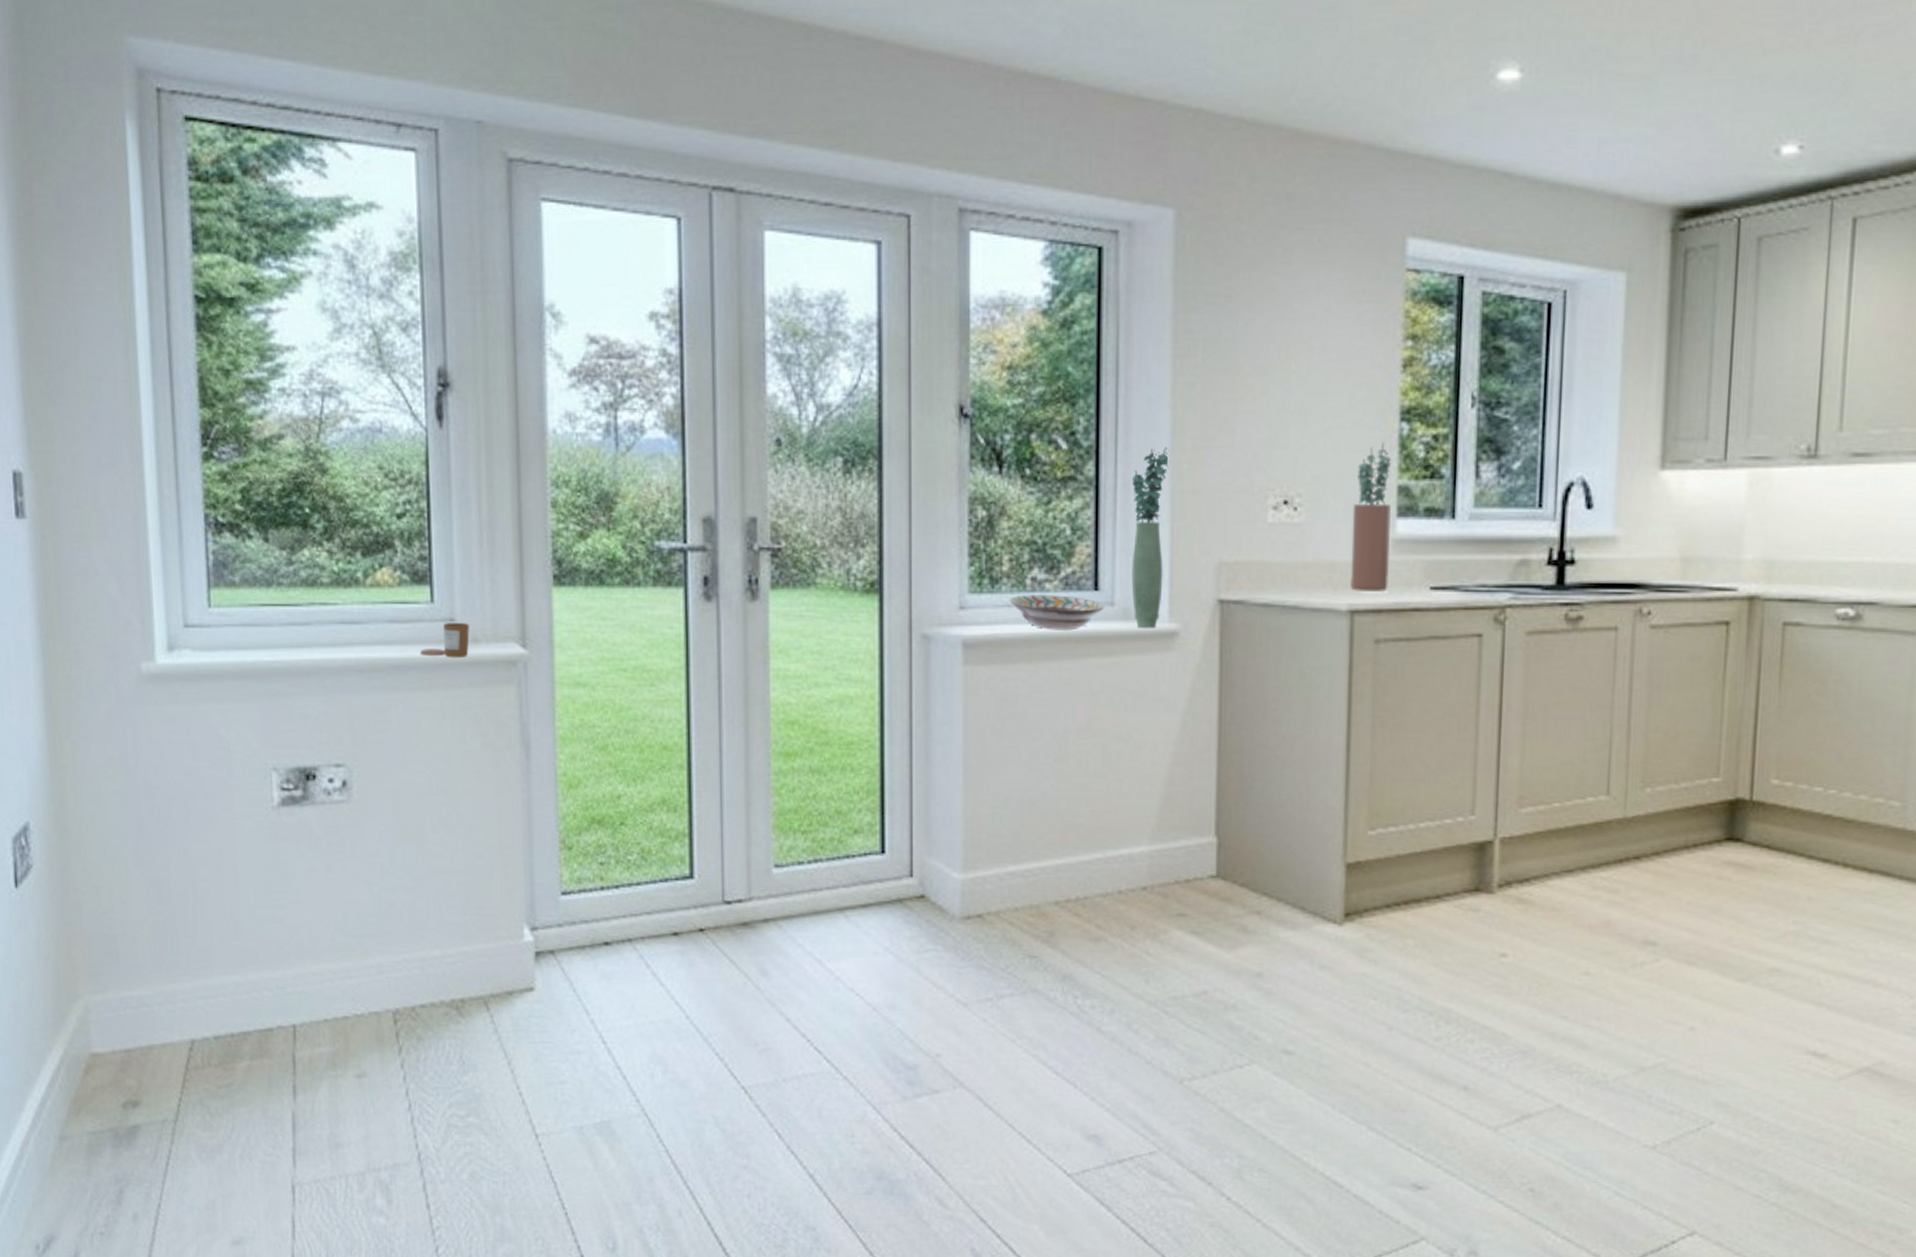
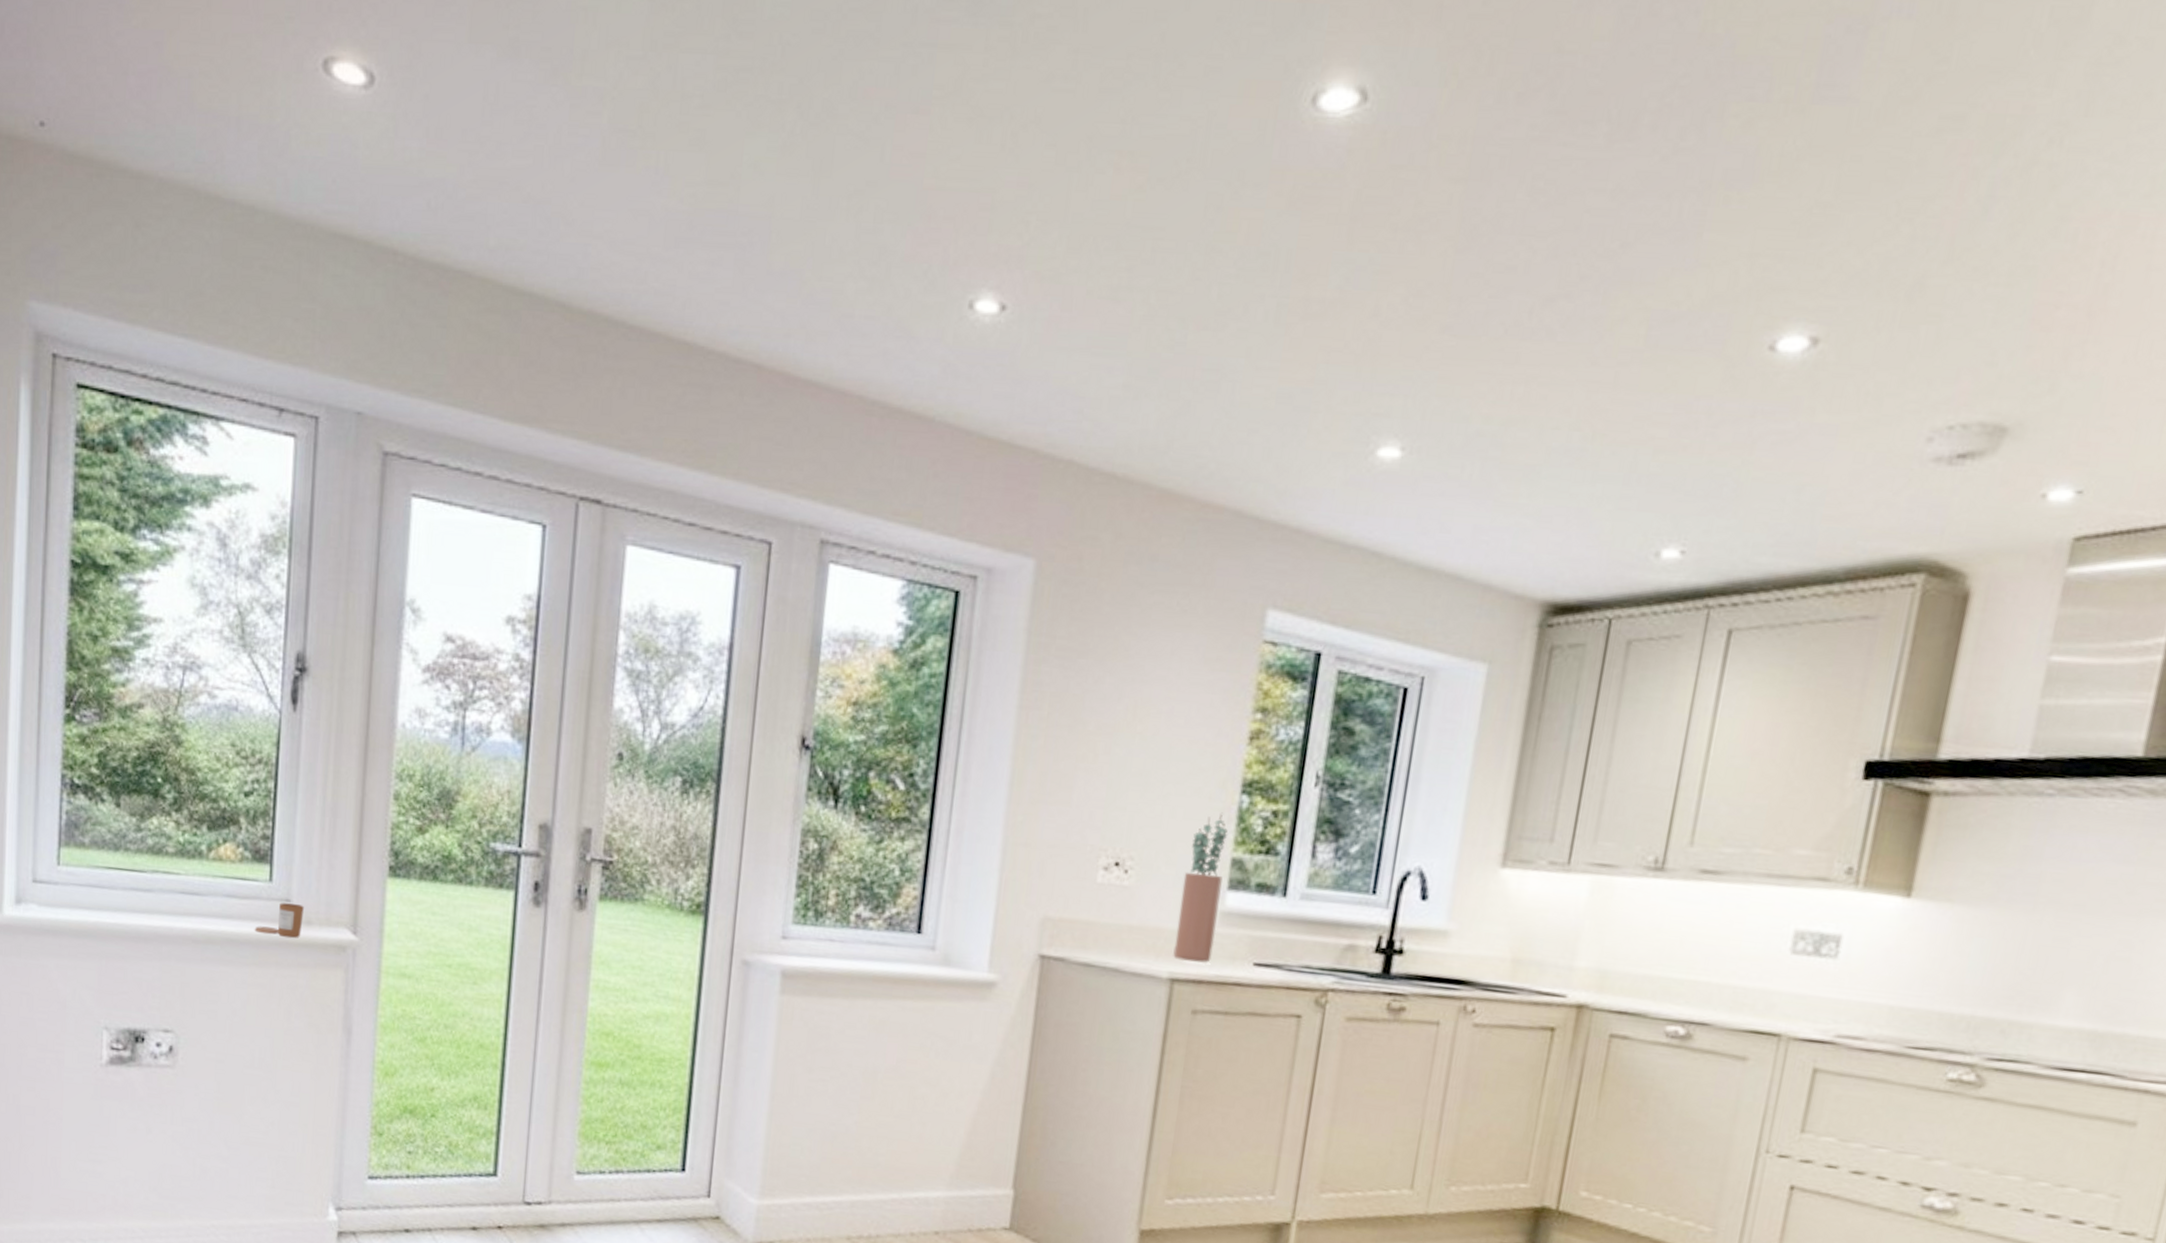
decorative bowl: present [1010,595,1105,631] -> none [832,930,926,971]
vase: present [1131,447,1170,629] -> none [953,797,1006,978]

